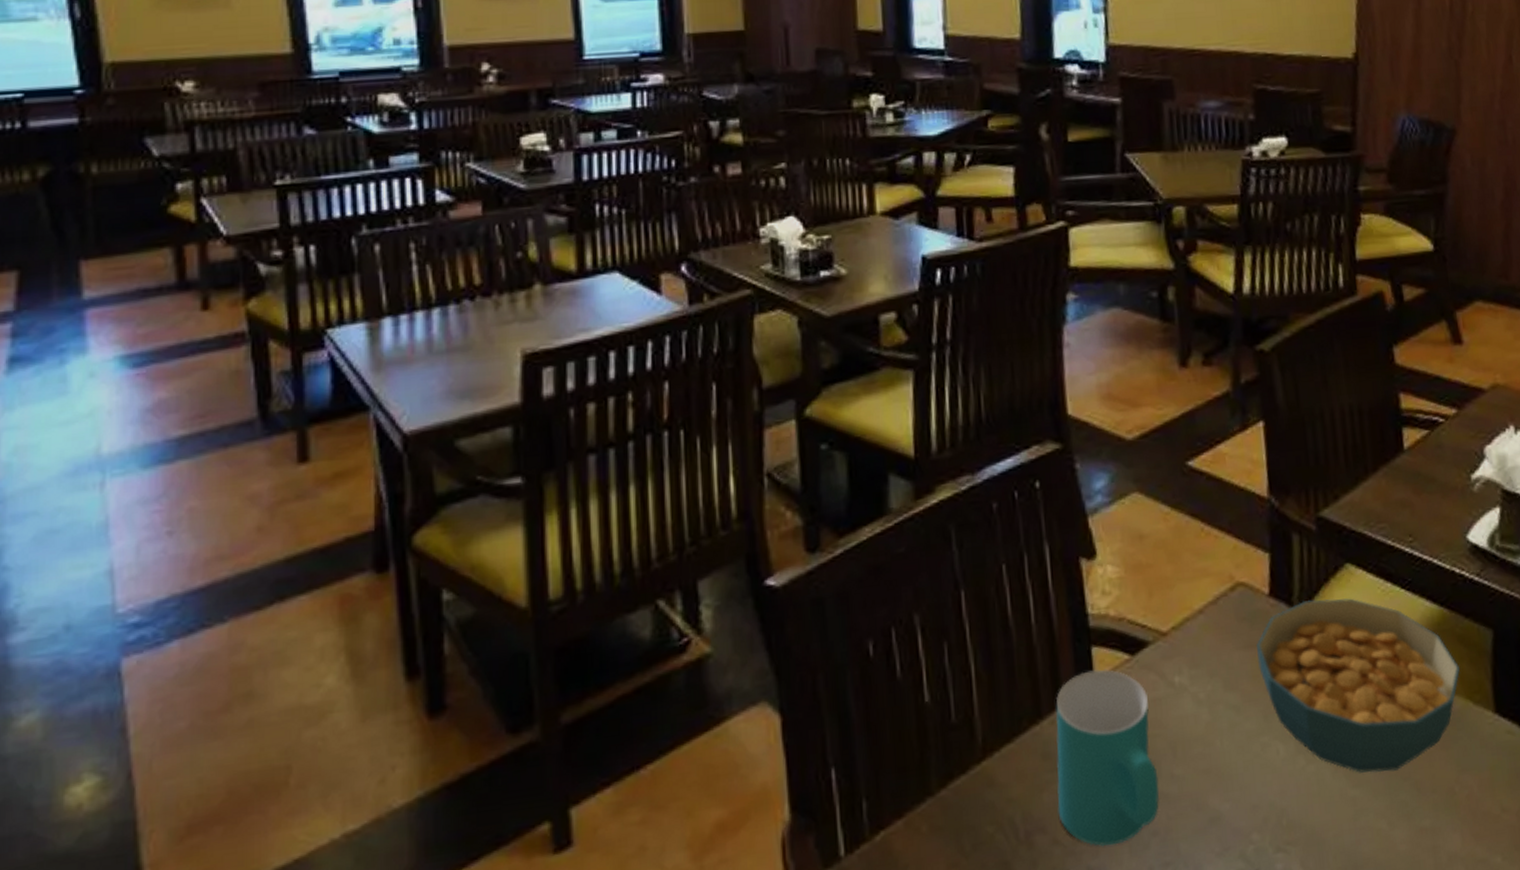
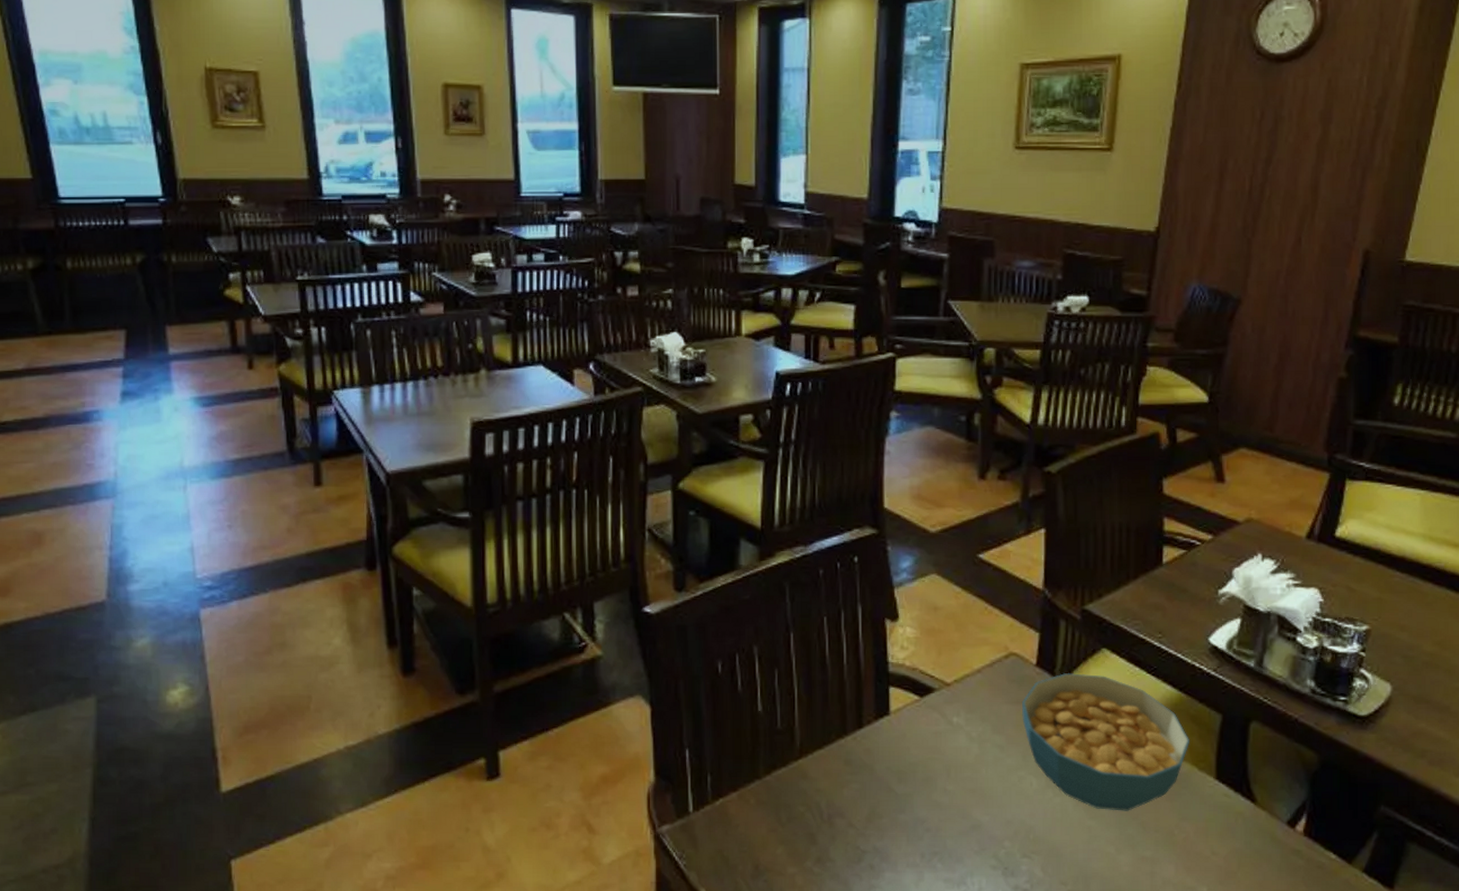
cup: present [1055,668,1159,847] -> none [854,704,934,834]

